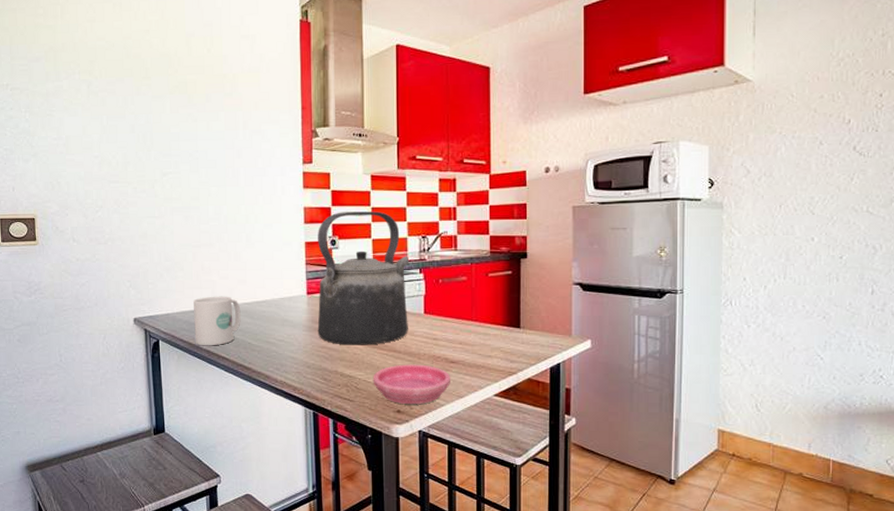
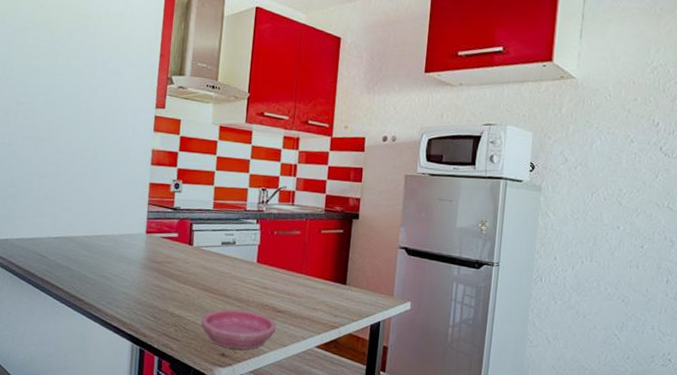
mug: present [194,296,241,346] -> none [30,226,80,275]
kettle: present [317,211,410,345] -> none [152,157,248,288]

